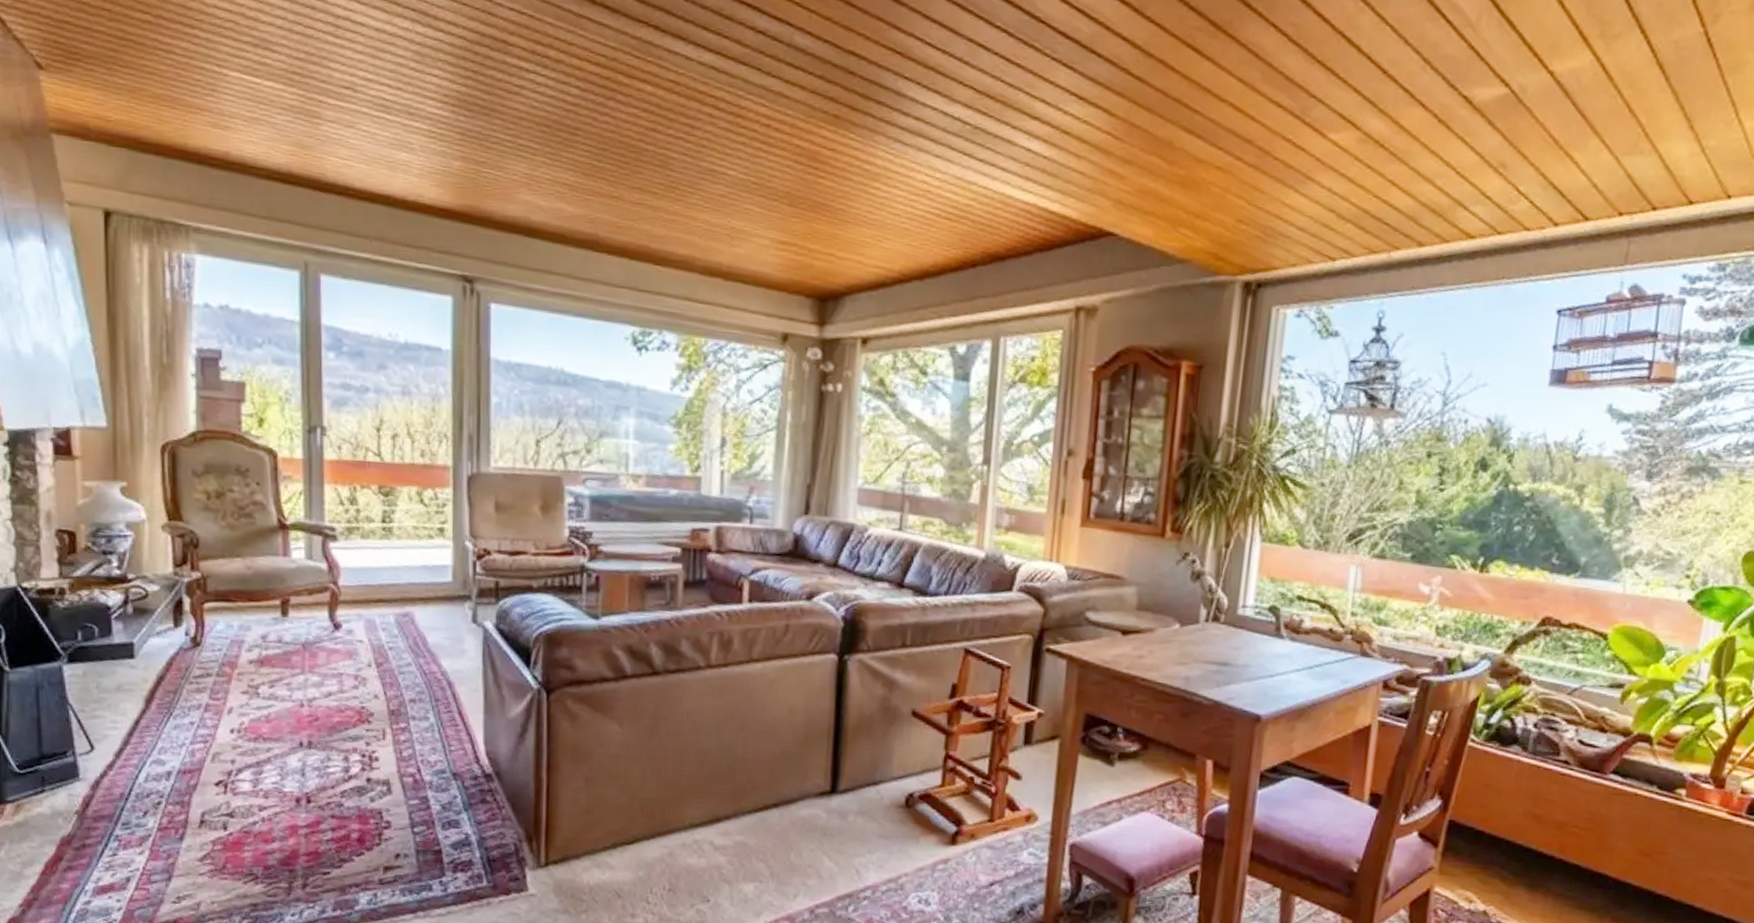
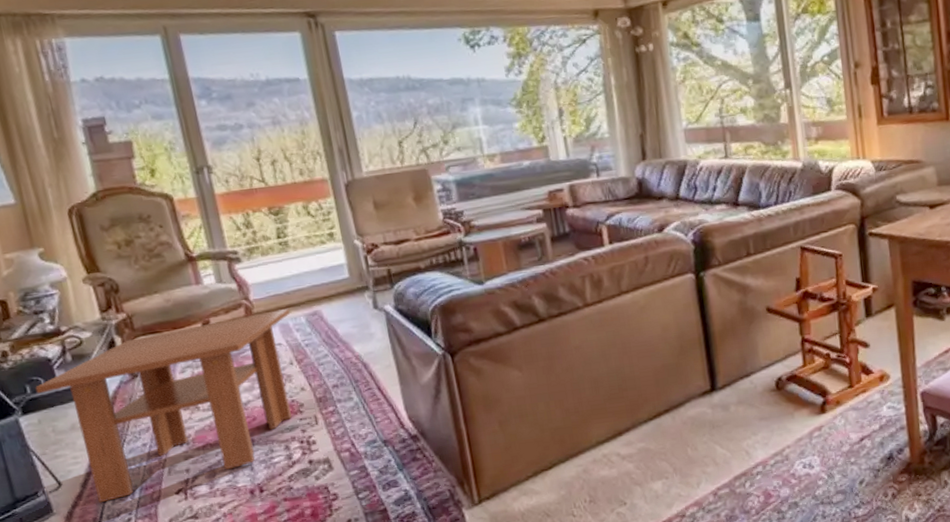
coffee table: none [87,602,380,778] -> present [35,309,292,503]

